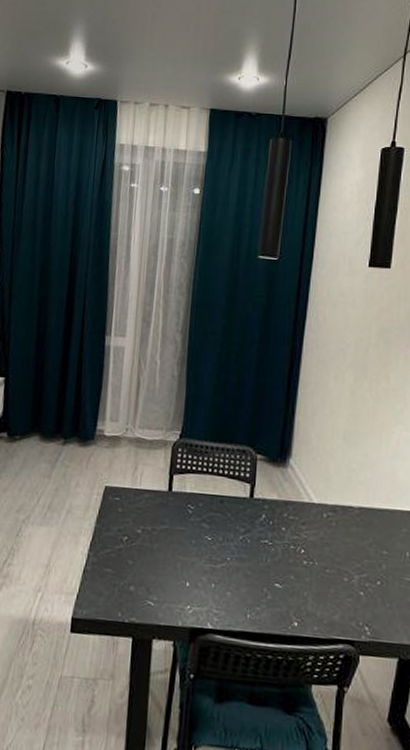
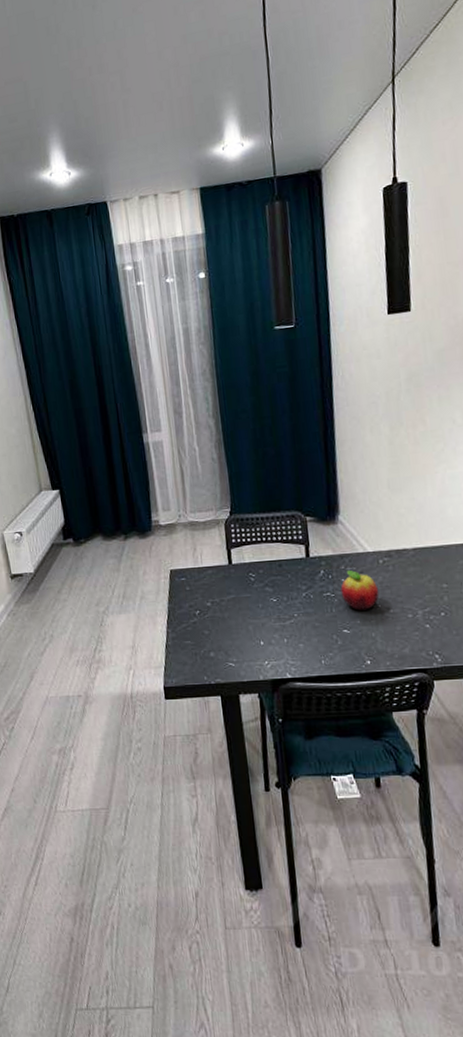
fruit: none [279,520,318,566] -> present [340,570,379,610]

